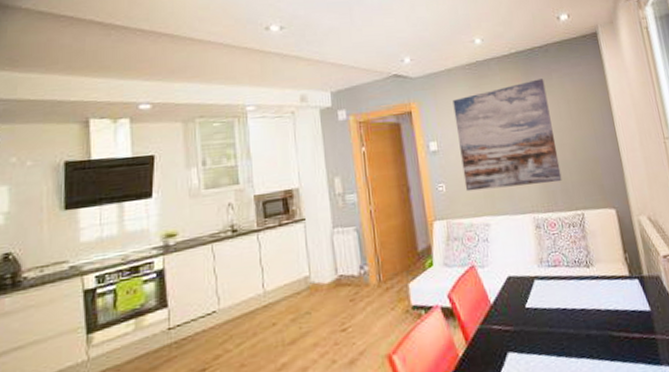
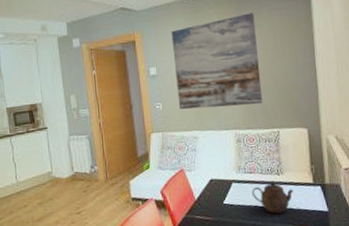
teapot: none [558,275,608,318] -> present [251,181,293,214]

